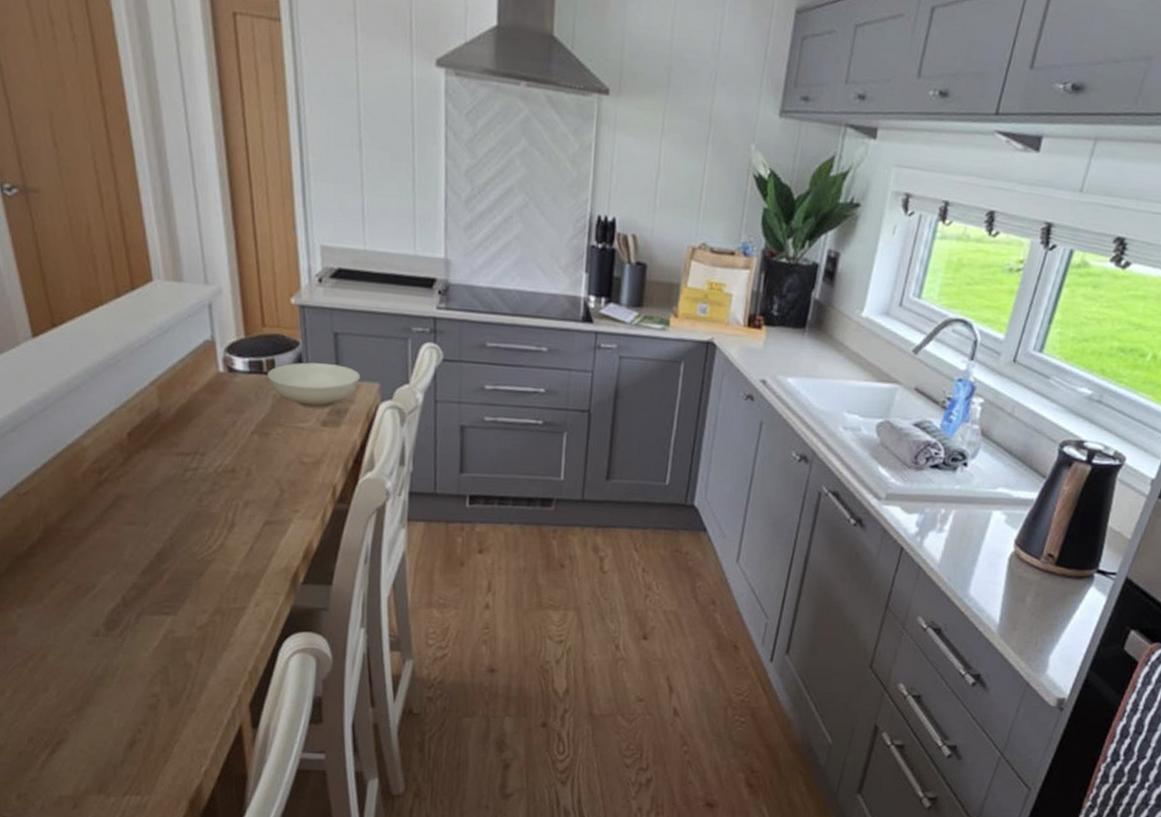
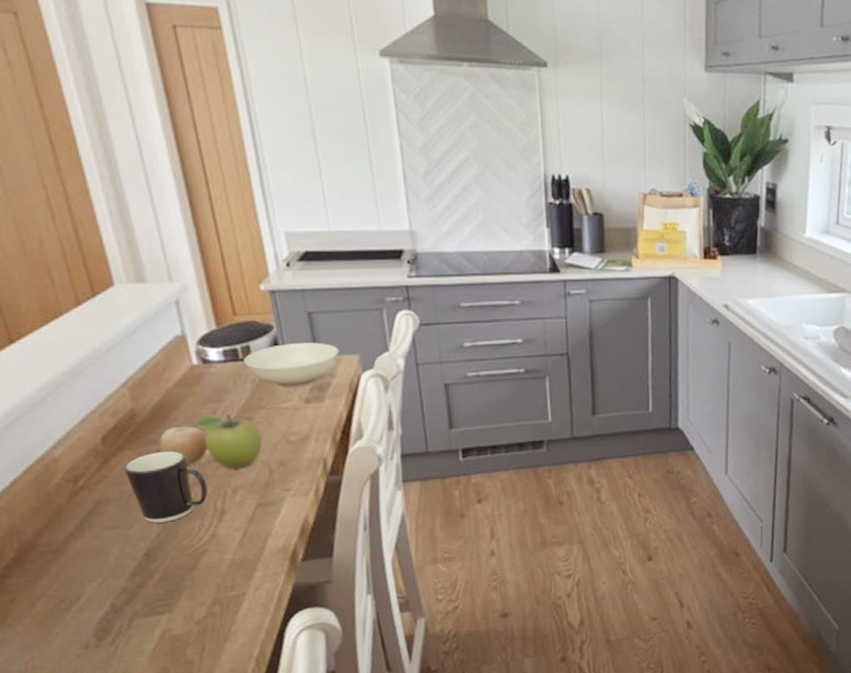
mug: none [145,454,220,526] -> present [123,450,208,523]
fruit: none [180,428,226,472] -> present [159,422,208,464]
fruit: none [215,424,276,482] -> present [195,414,262,468]

